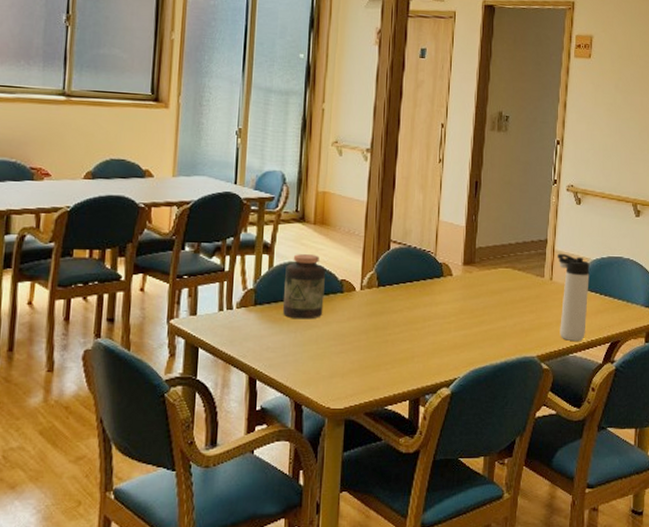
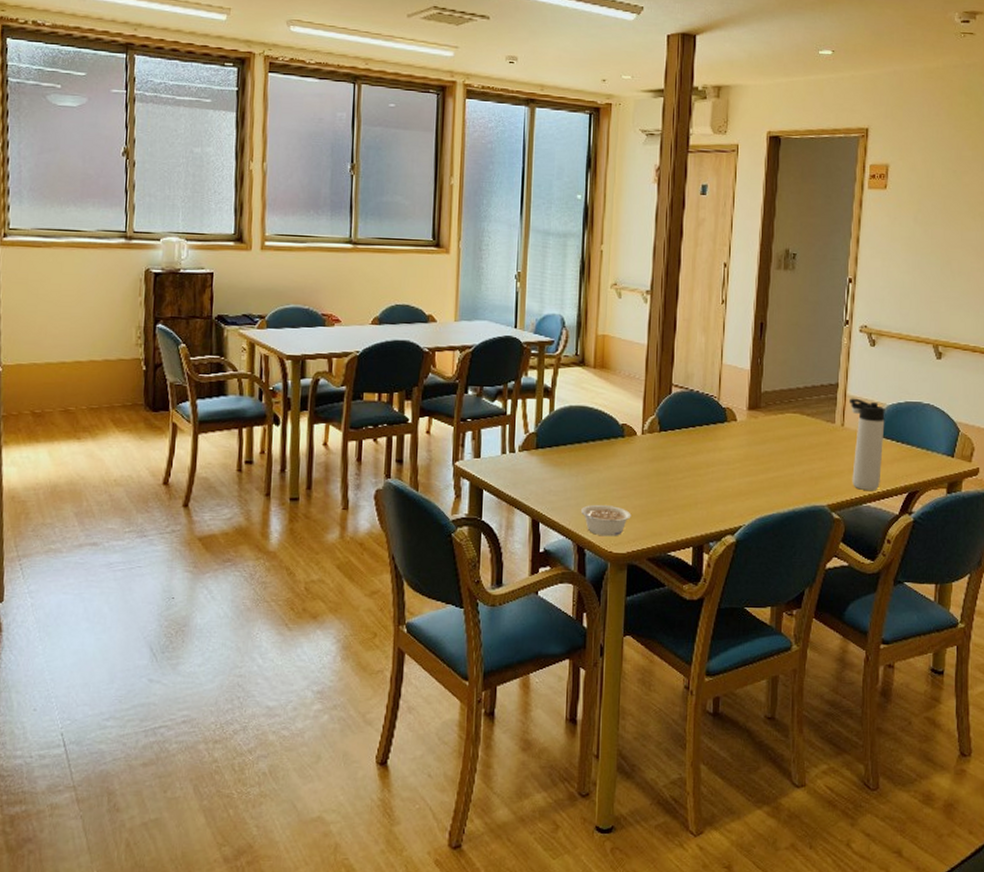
jar: present [282,254,325,320] -> none [563,398,606,464]
legume: none [299,360,349,392] -> present [581,504,631,537]

